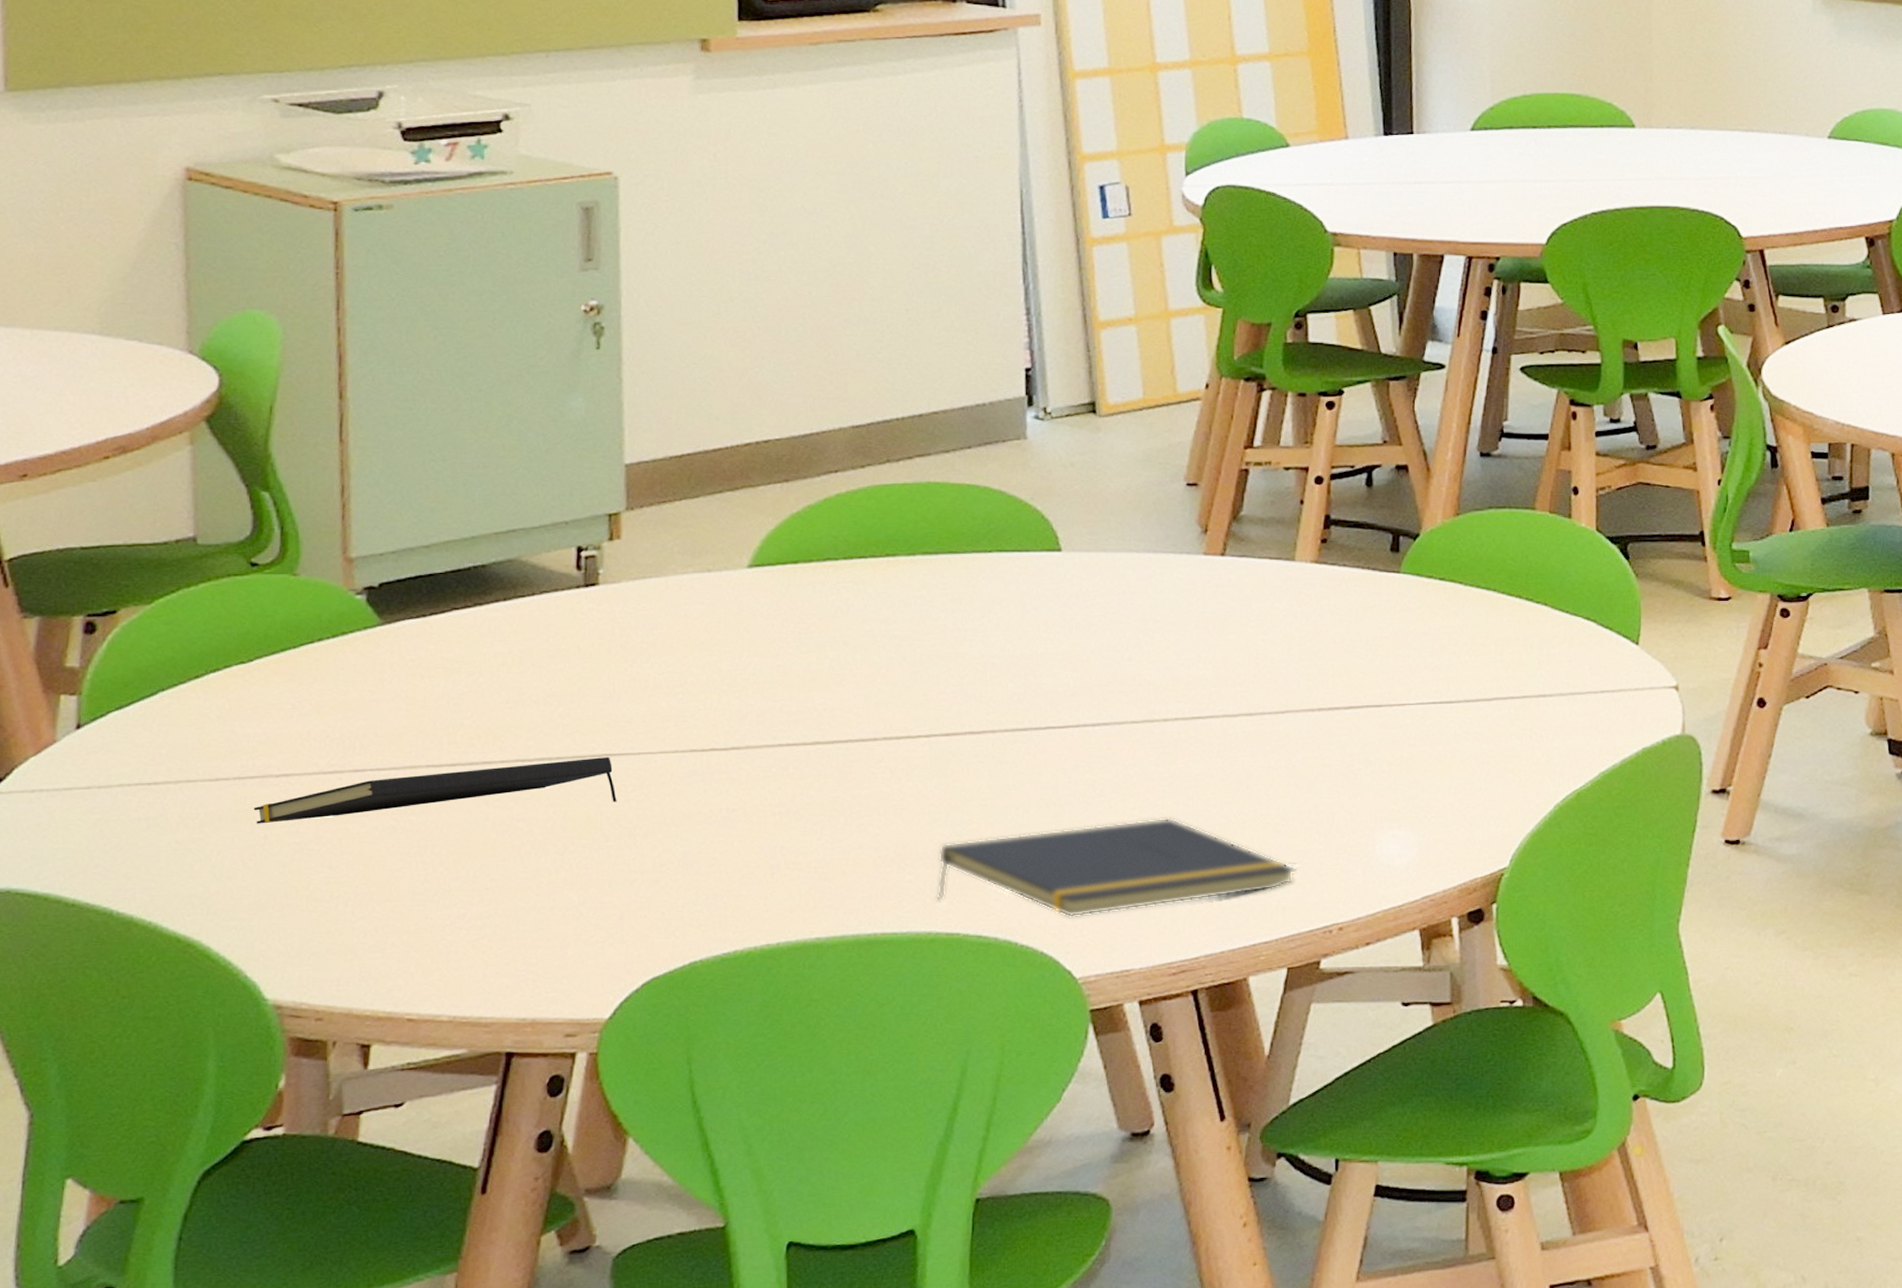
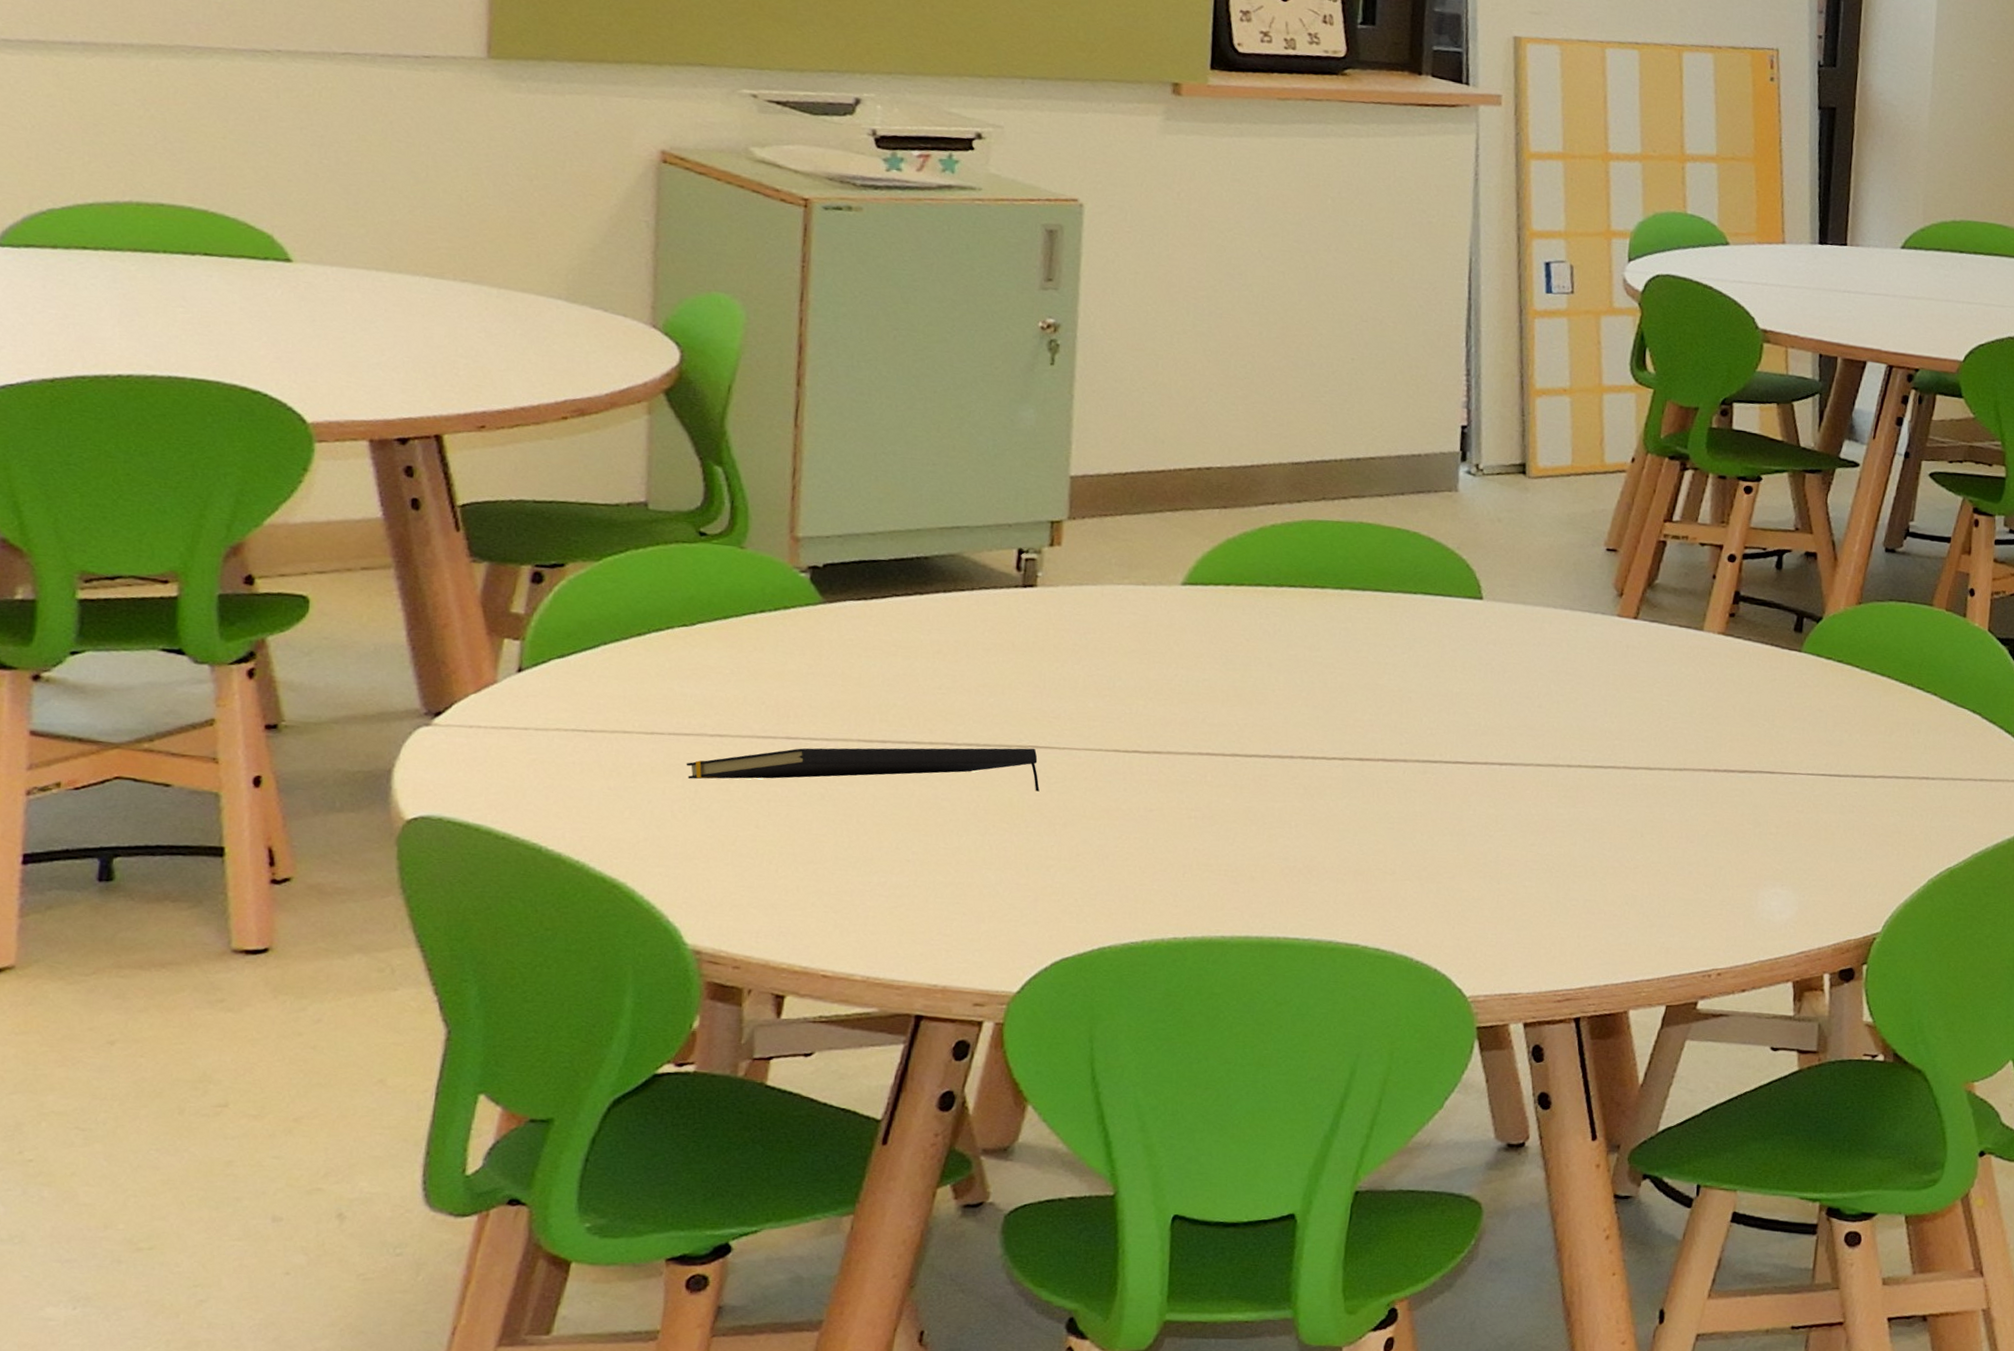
notepad: present [937,817,1297,918] -> none [1339,856,1682,941]

